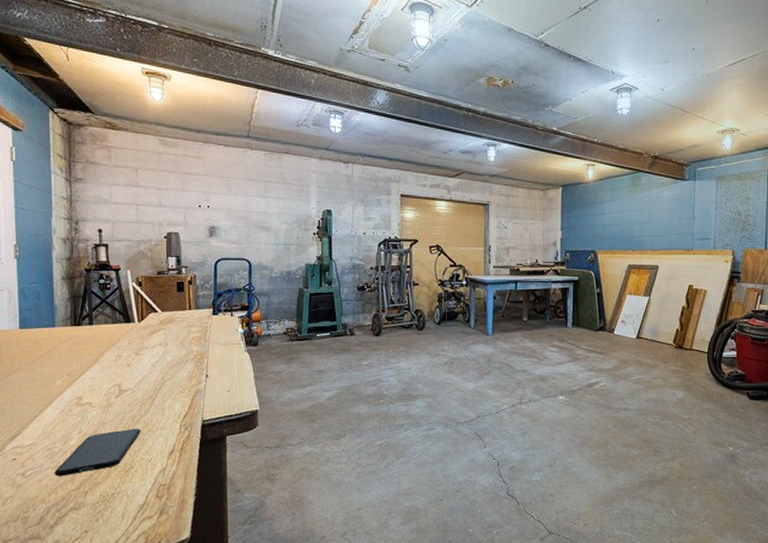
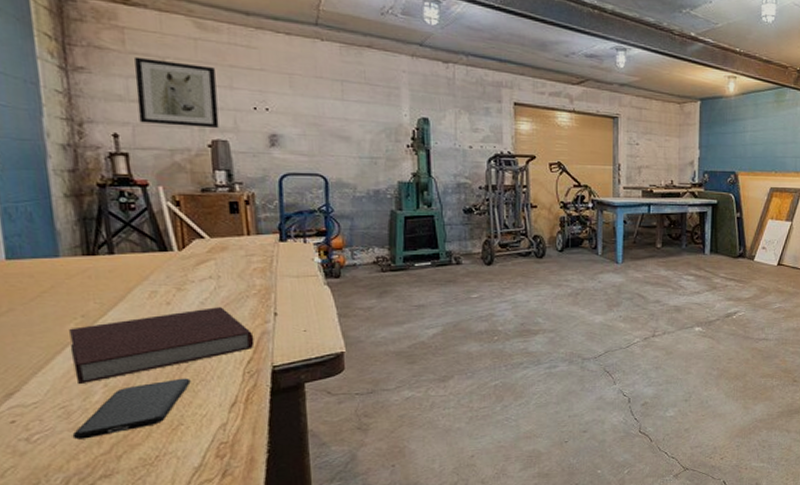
notebook: none [57,368,190,431] -> present [69,306,255,385]
wall art: none [116,169,173,222] -> present [134,56,219,128]

